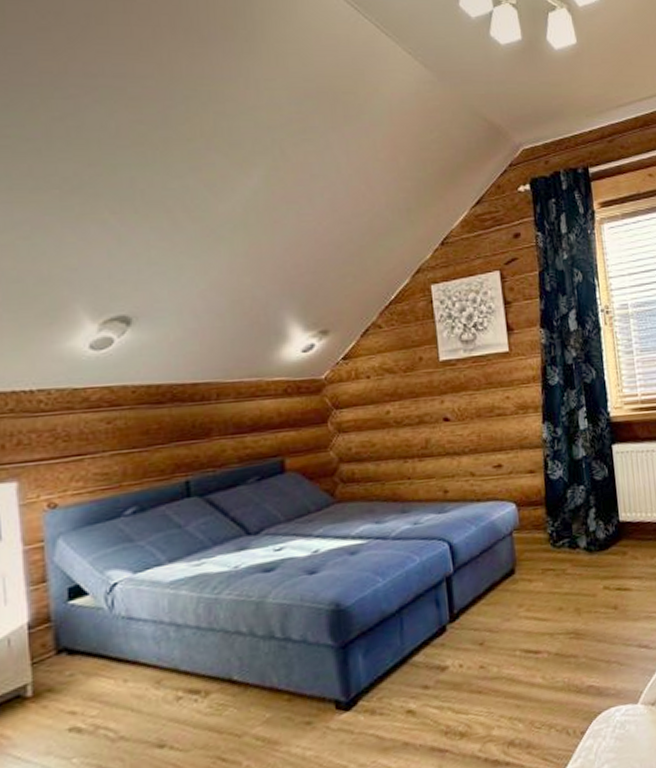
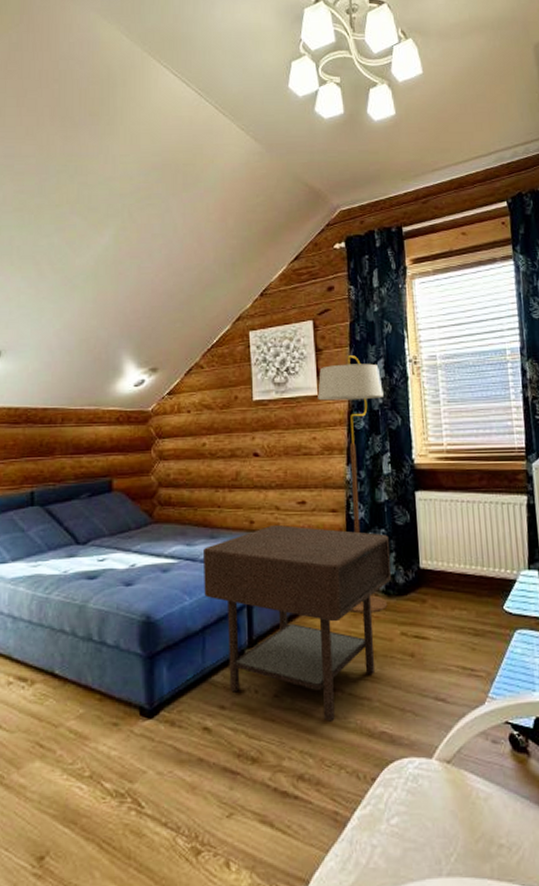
side table: none [393,490,592,684] -> present [202,524,392,722]
floor lamp: none [508,306,590,573] -> present [317,354,388,612]

